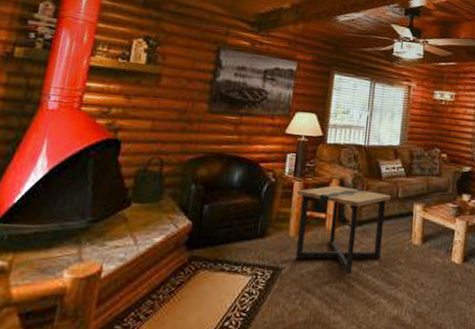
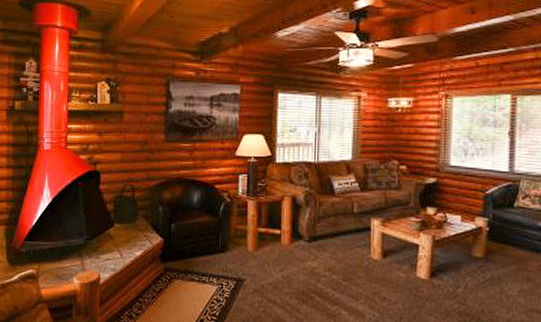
side table: present [295,185,391,274] -> none [251,203,346,286]

